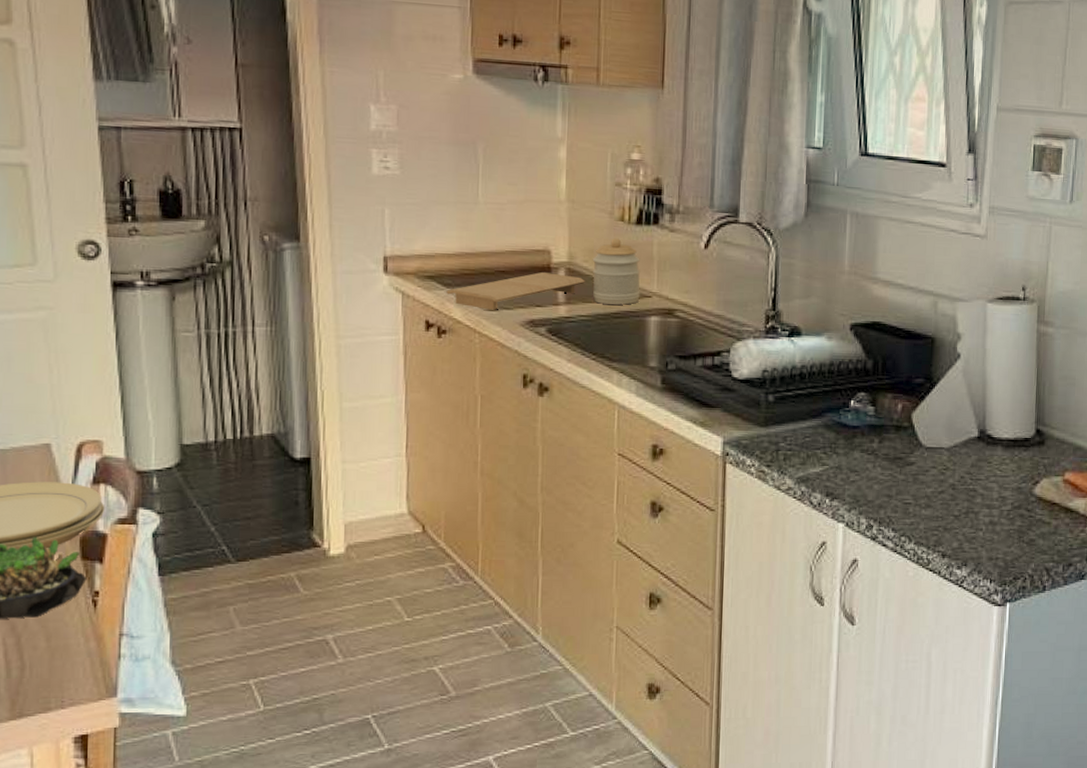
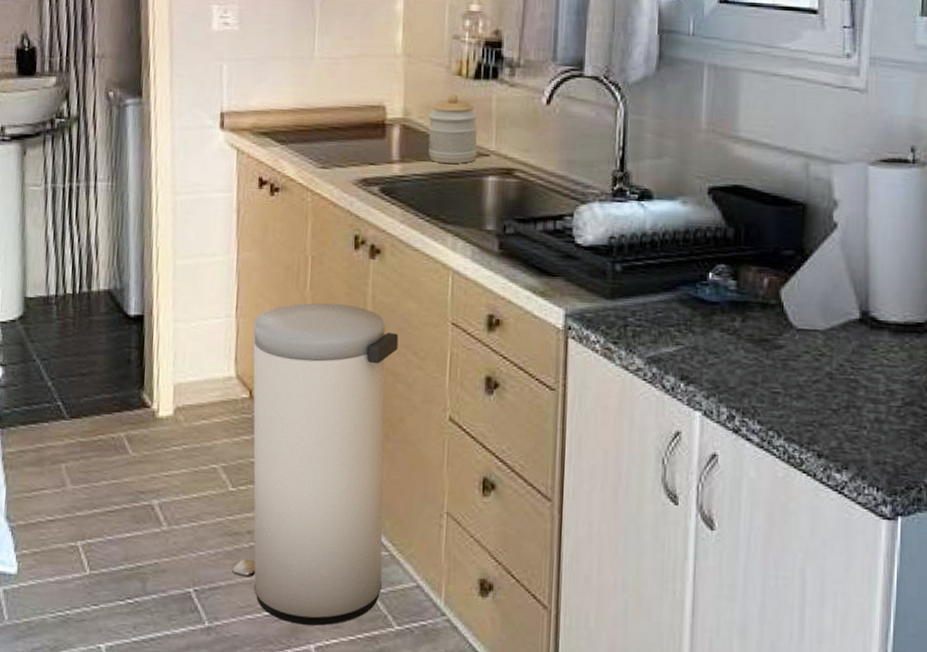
pedal bin: none [409,440,568,739] -> present [231,303,399,626]
cutting board: present [446,272,585,310] -> none [280,129,420,168]

